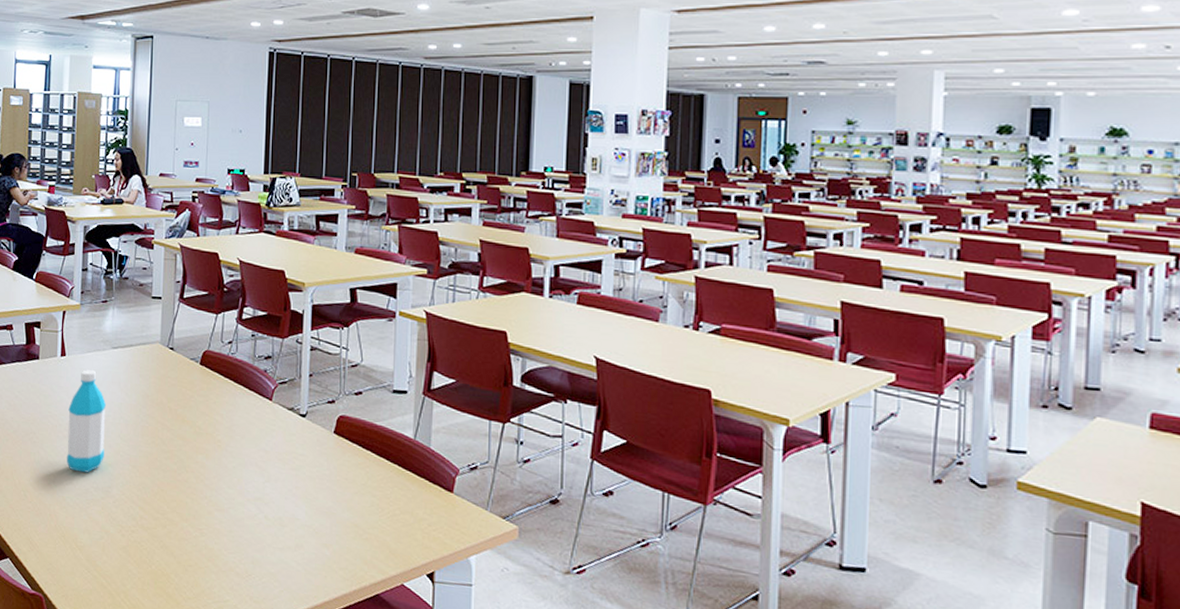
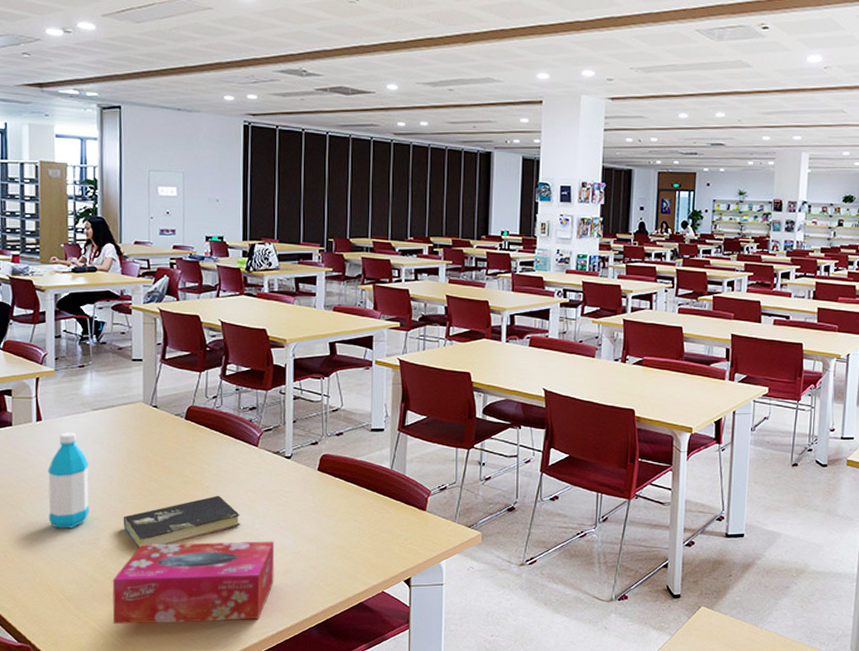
tissue box: none [120,498,286,598] -> present [112,541,275,624]
book: none [135,451,251,501] -> present [123,495,240,547]

